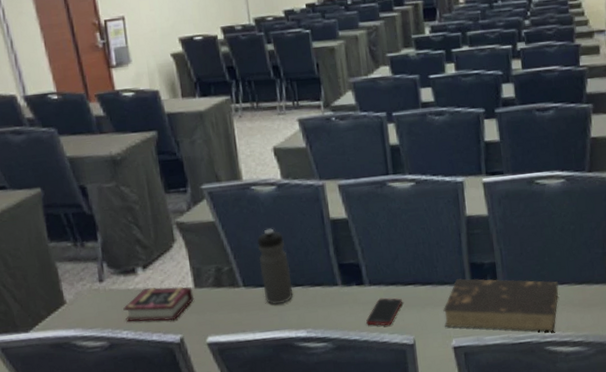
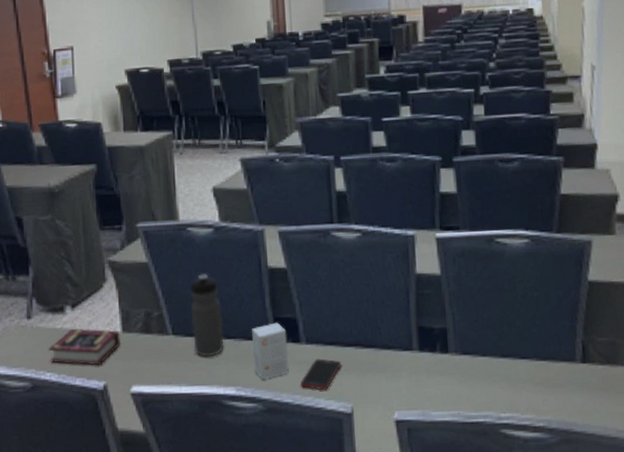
small box: none [317,268,355,322] -> present [251,322,289,381]
book: present [443,278,559,332] -> none [386,343,518,413]

